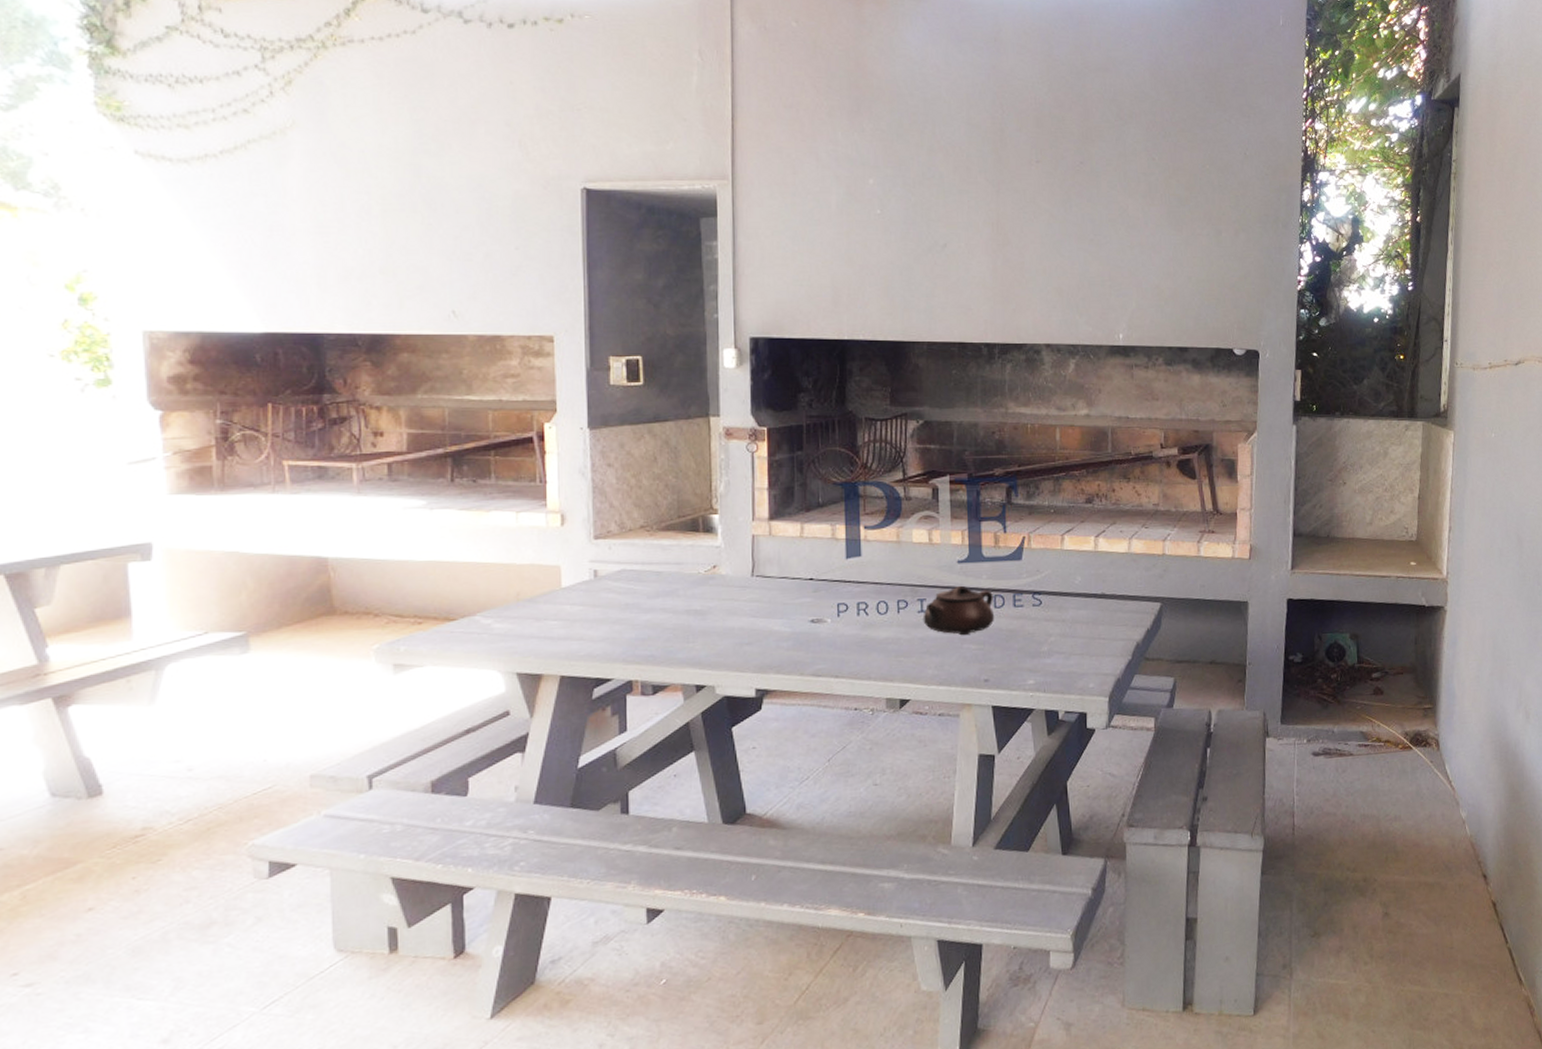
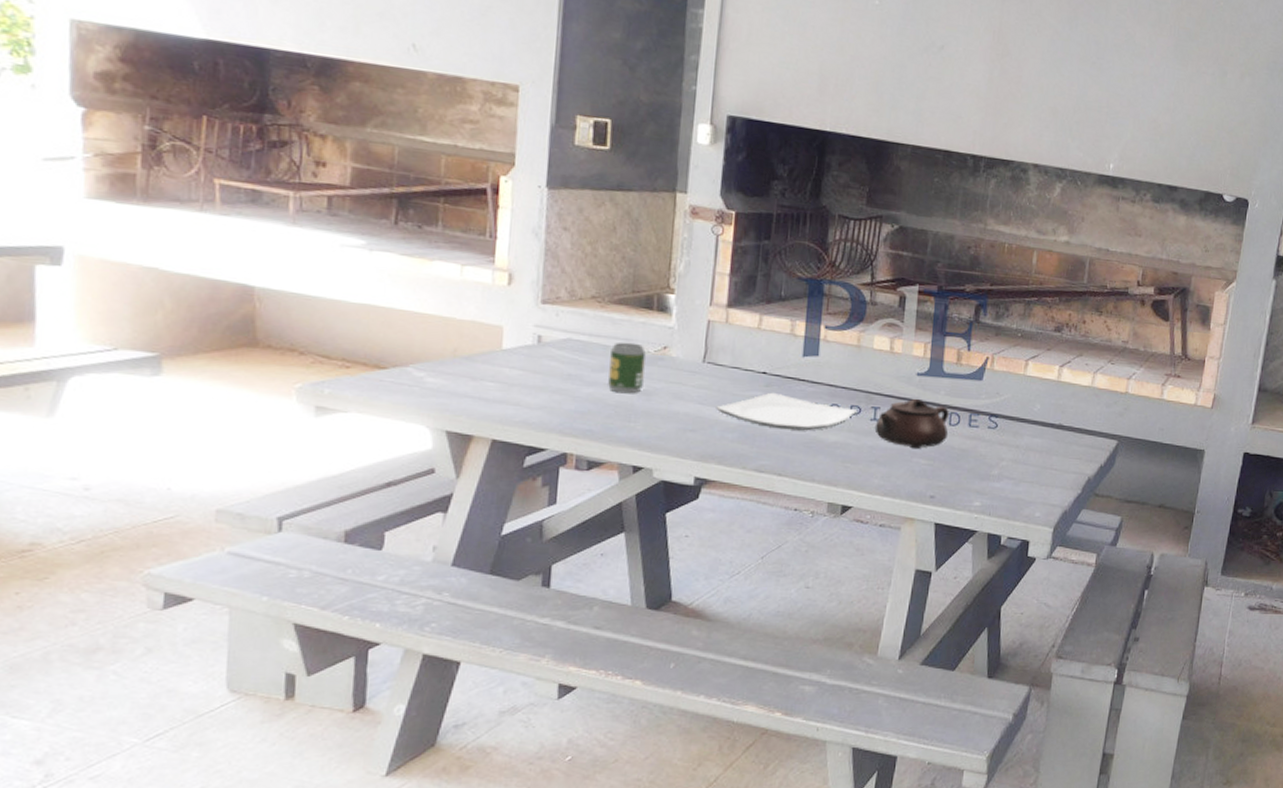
soda can: none [664,565,697,616] -> present [608,342,646,394]
plate: none [768,597,903,632] -> present [716,392,856,431]

